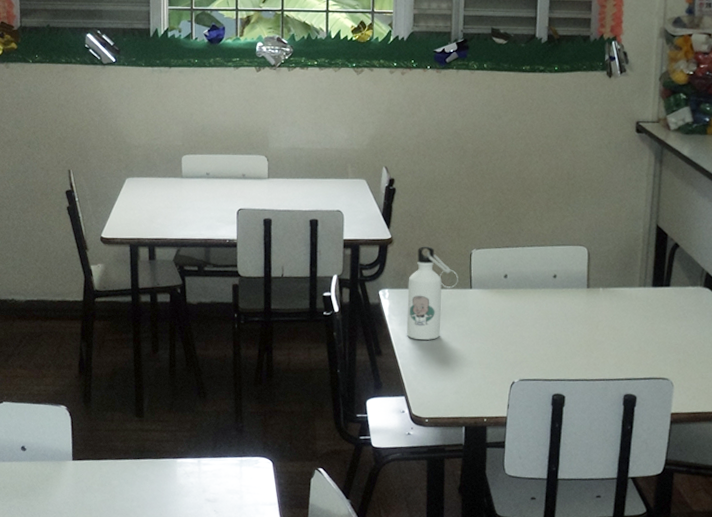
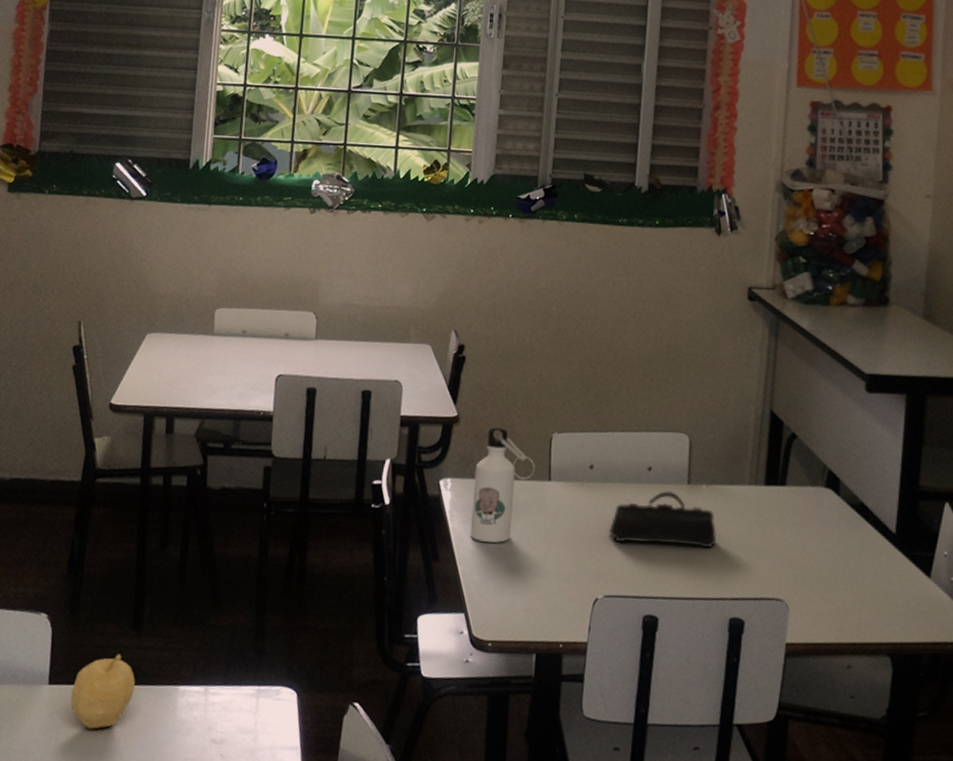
fruit: none [91,435,141,494] -> present [70,654,135,729]
pencil case: none [522,294,613,339] -> present [609,491,717,547]

